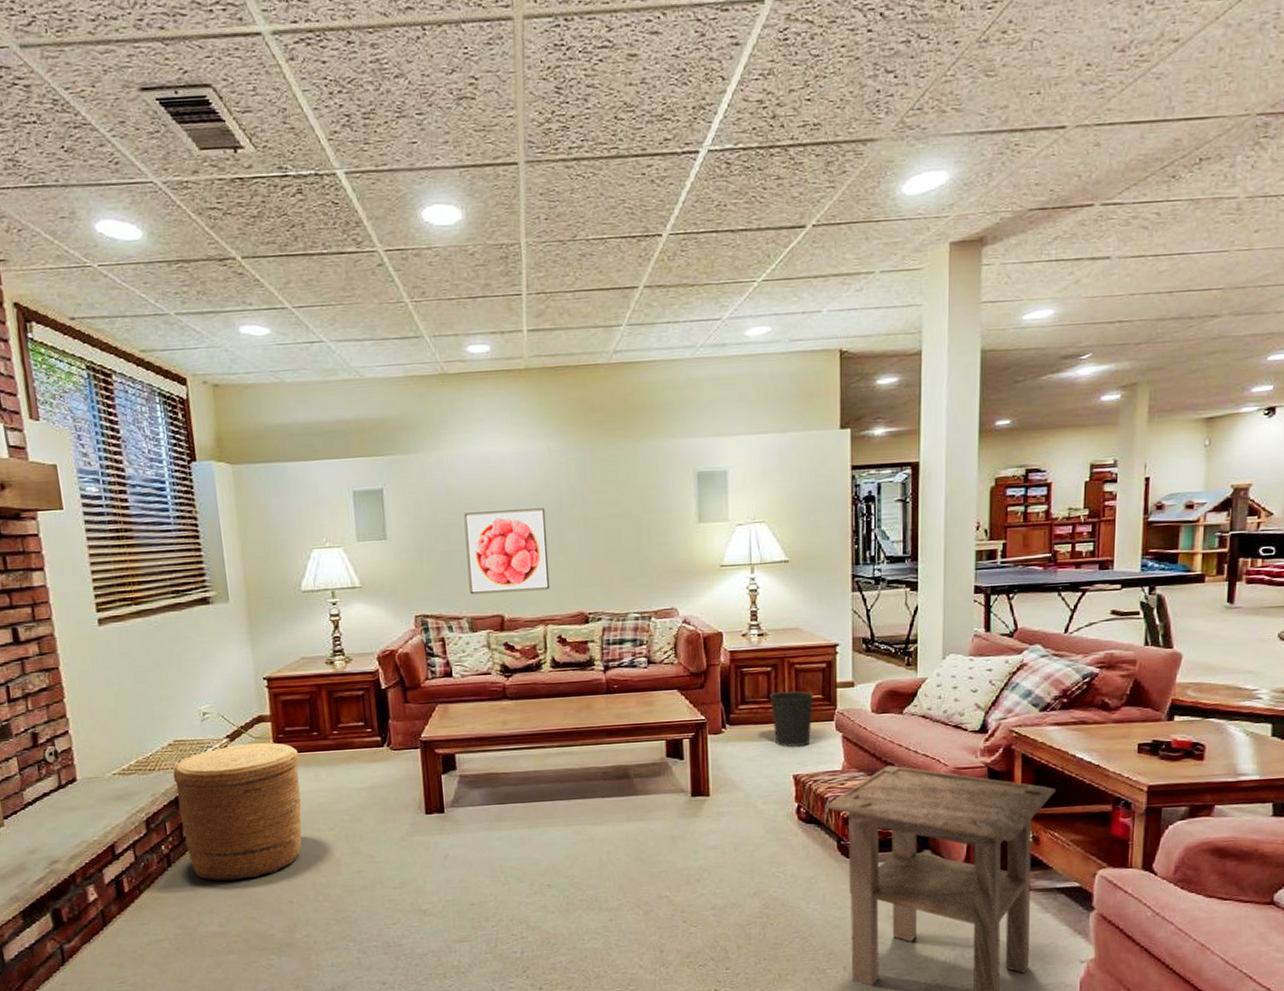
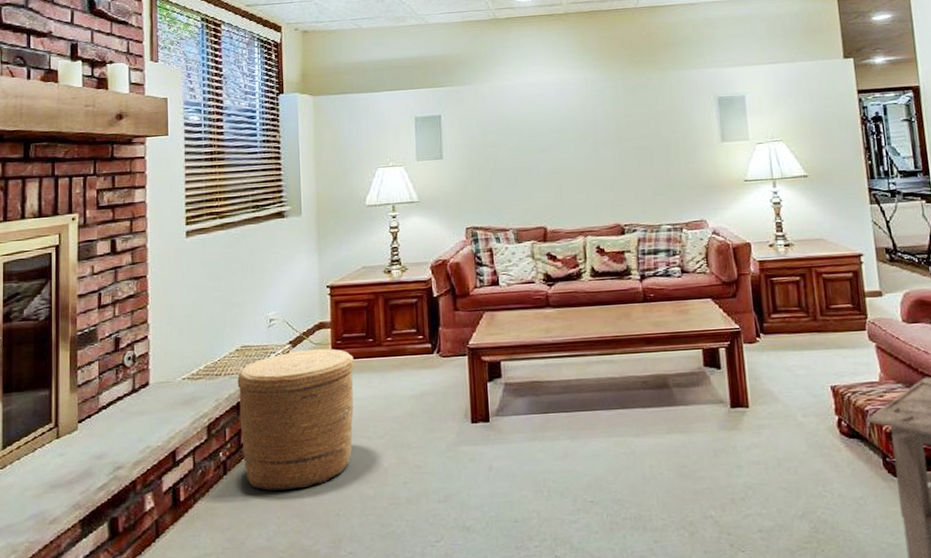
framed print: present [464,508,550,595] -> none [511,130,589,208]
wastebasket: present [769,691,815,748] -> none [800,300,845,358]

